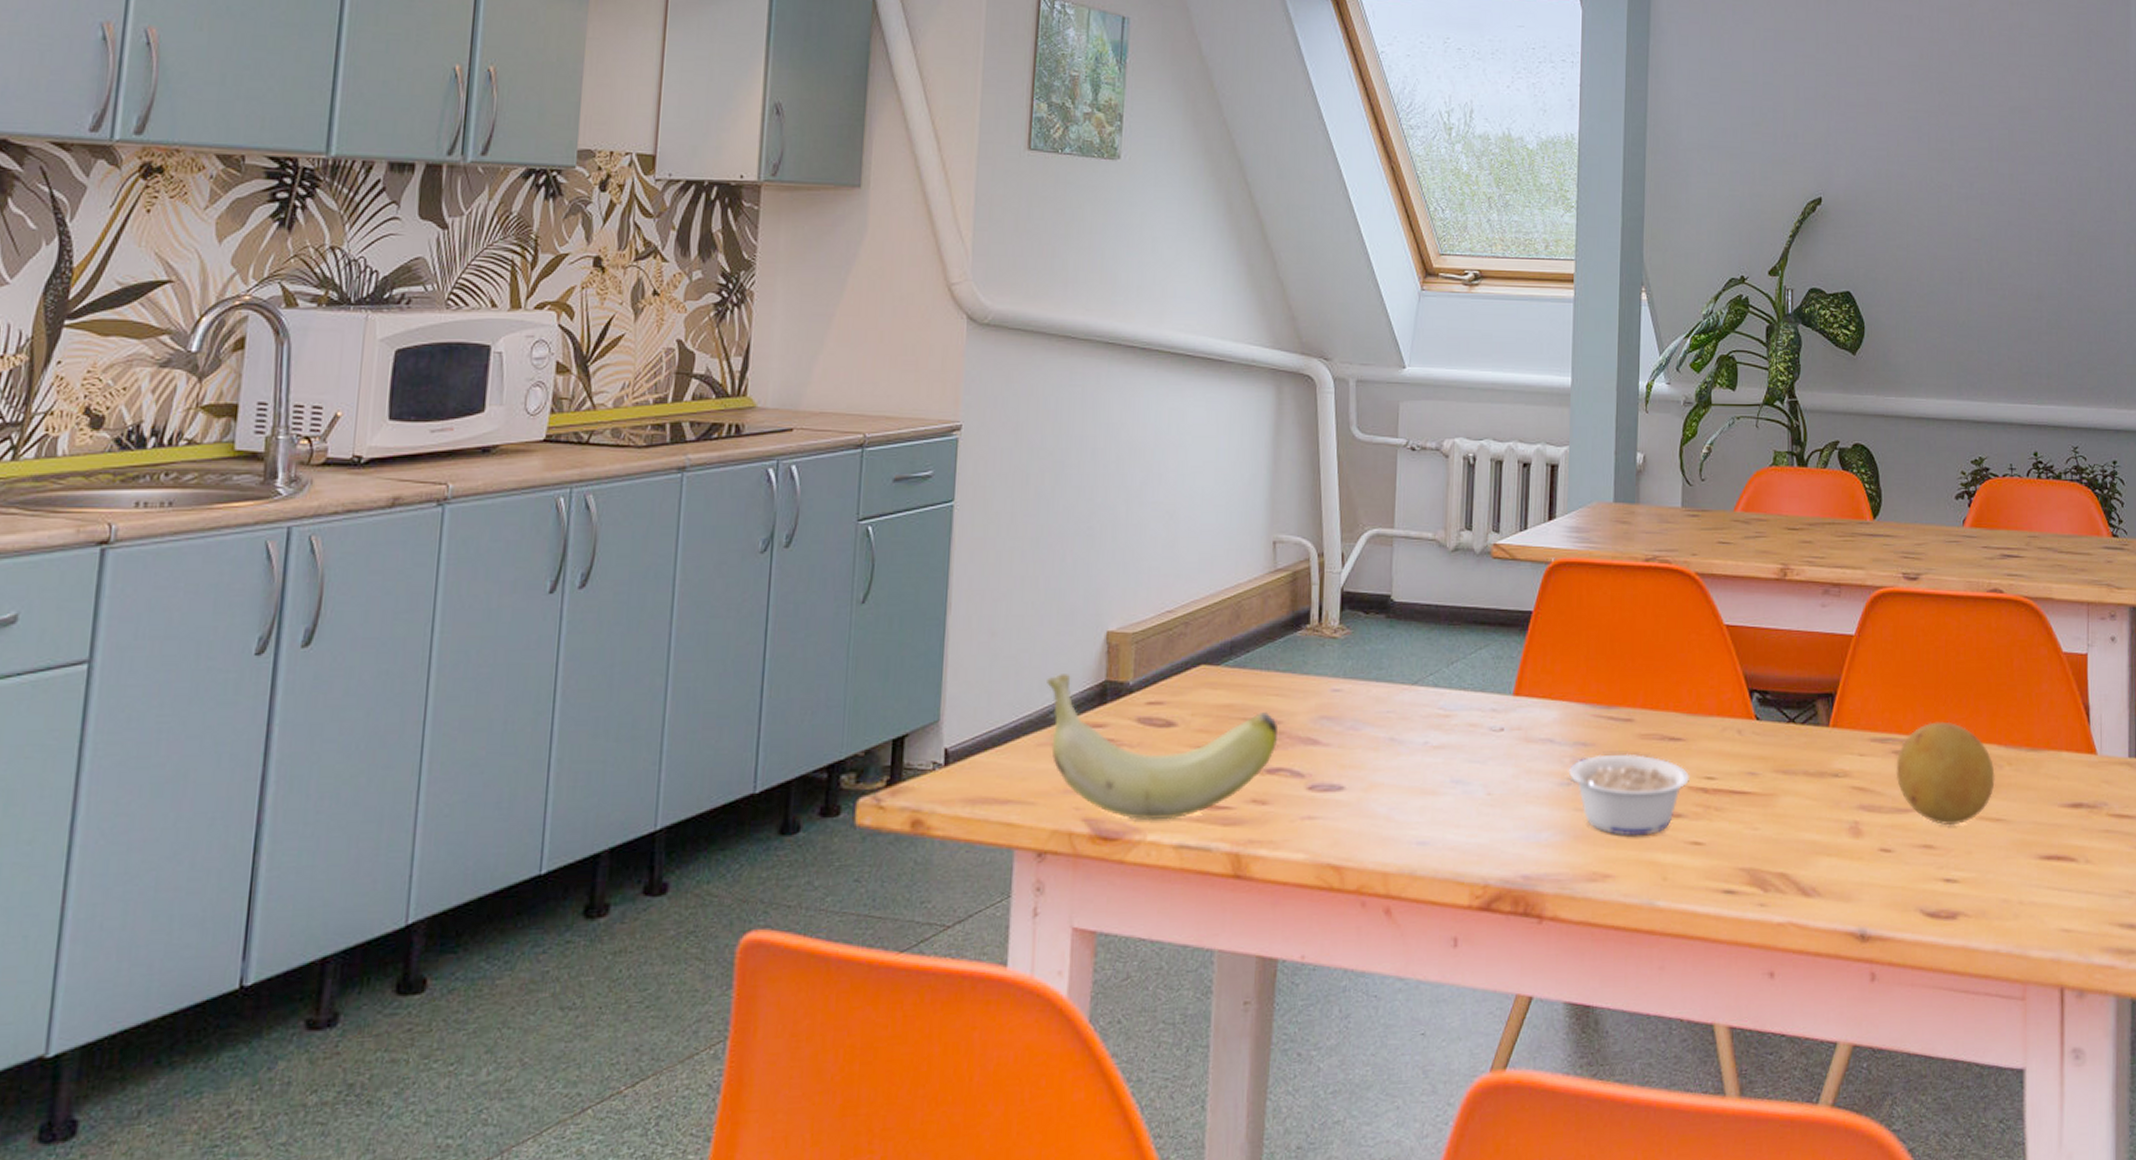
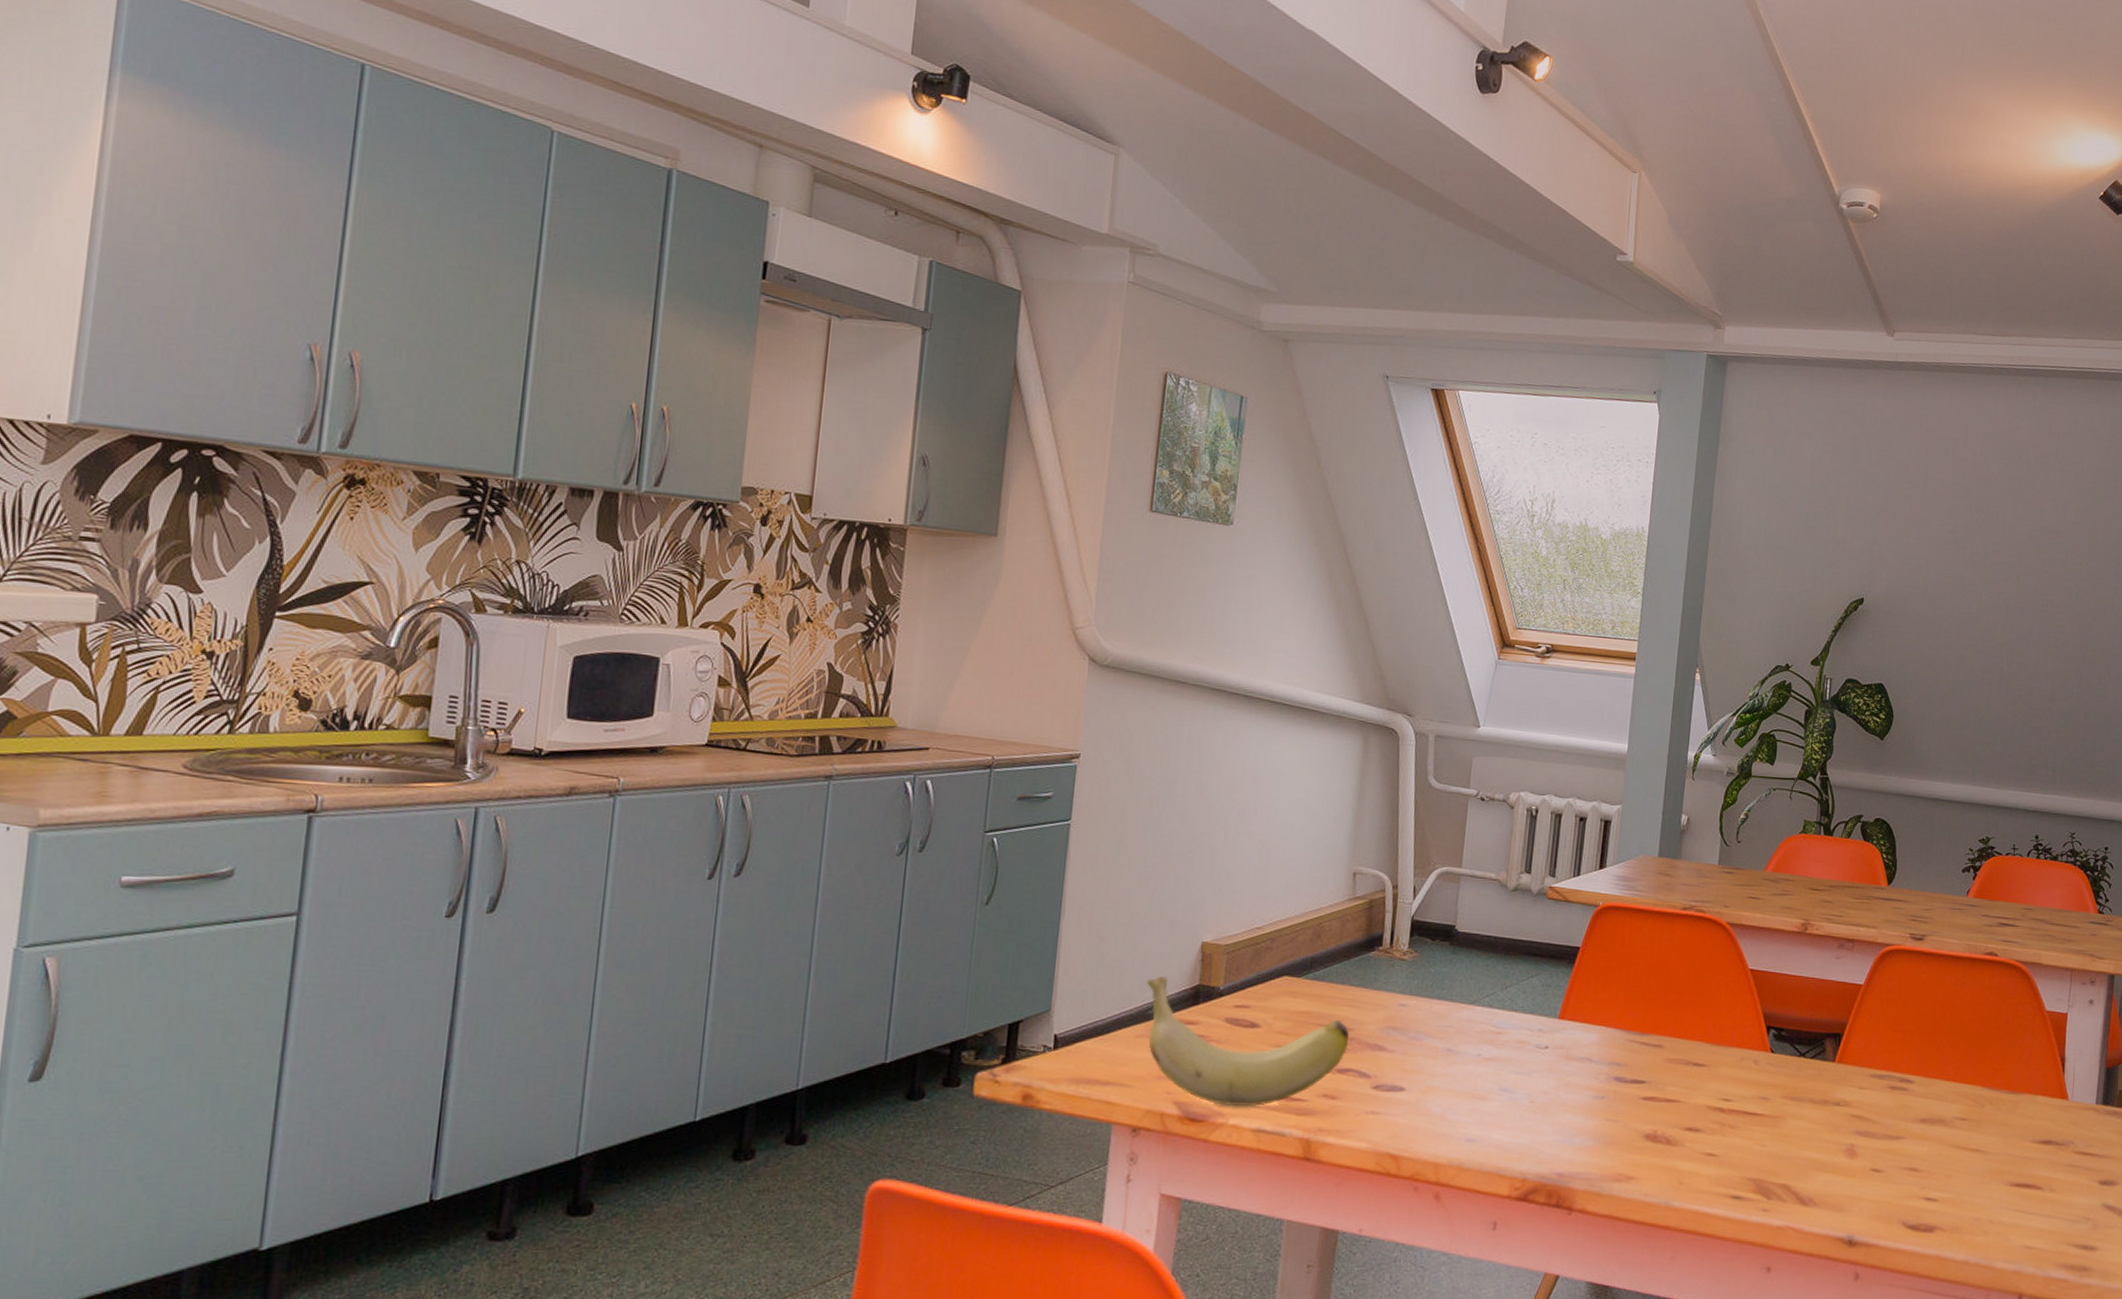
legume: present [1565,753,1689,836] -> none [1599,1074,1709,1145]
fruit: present [1896,721,1995,826] -> none [1890,1063,1978,1153]

